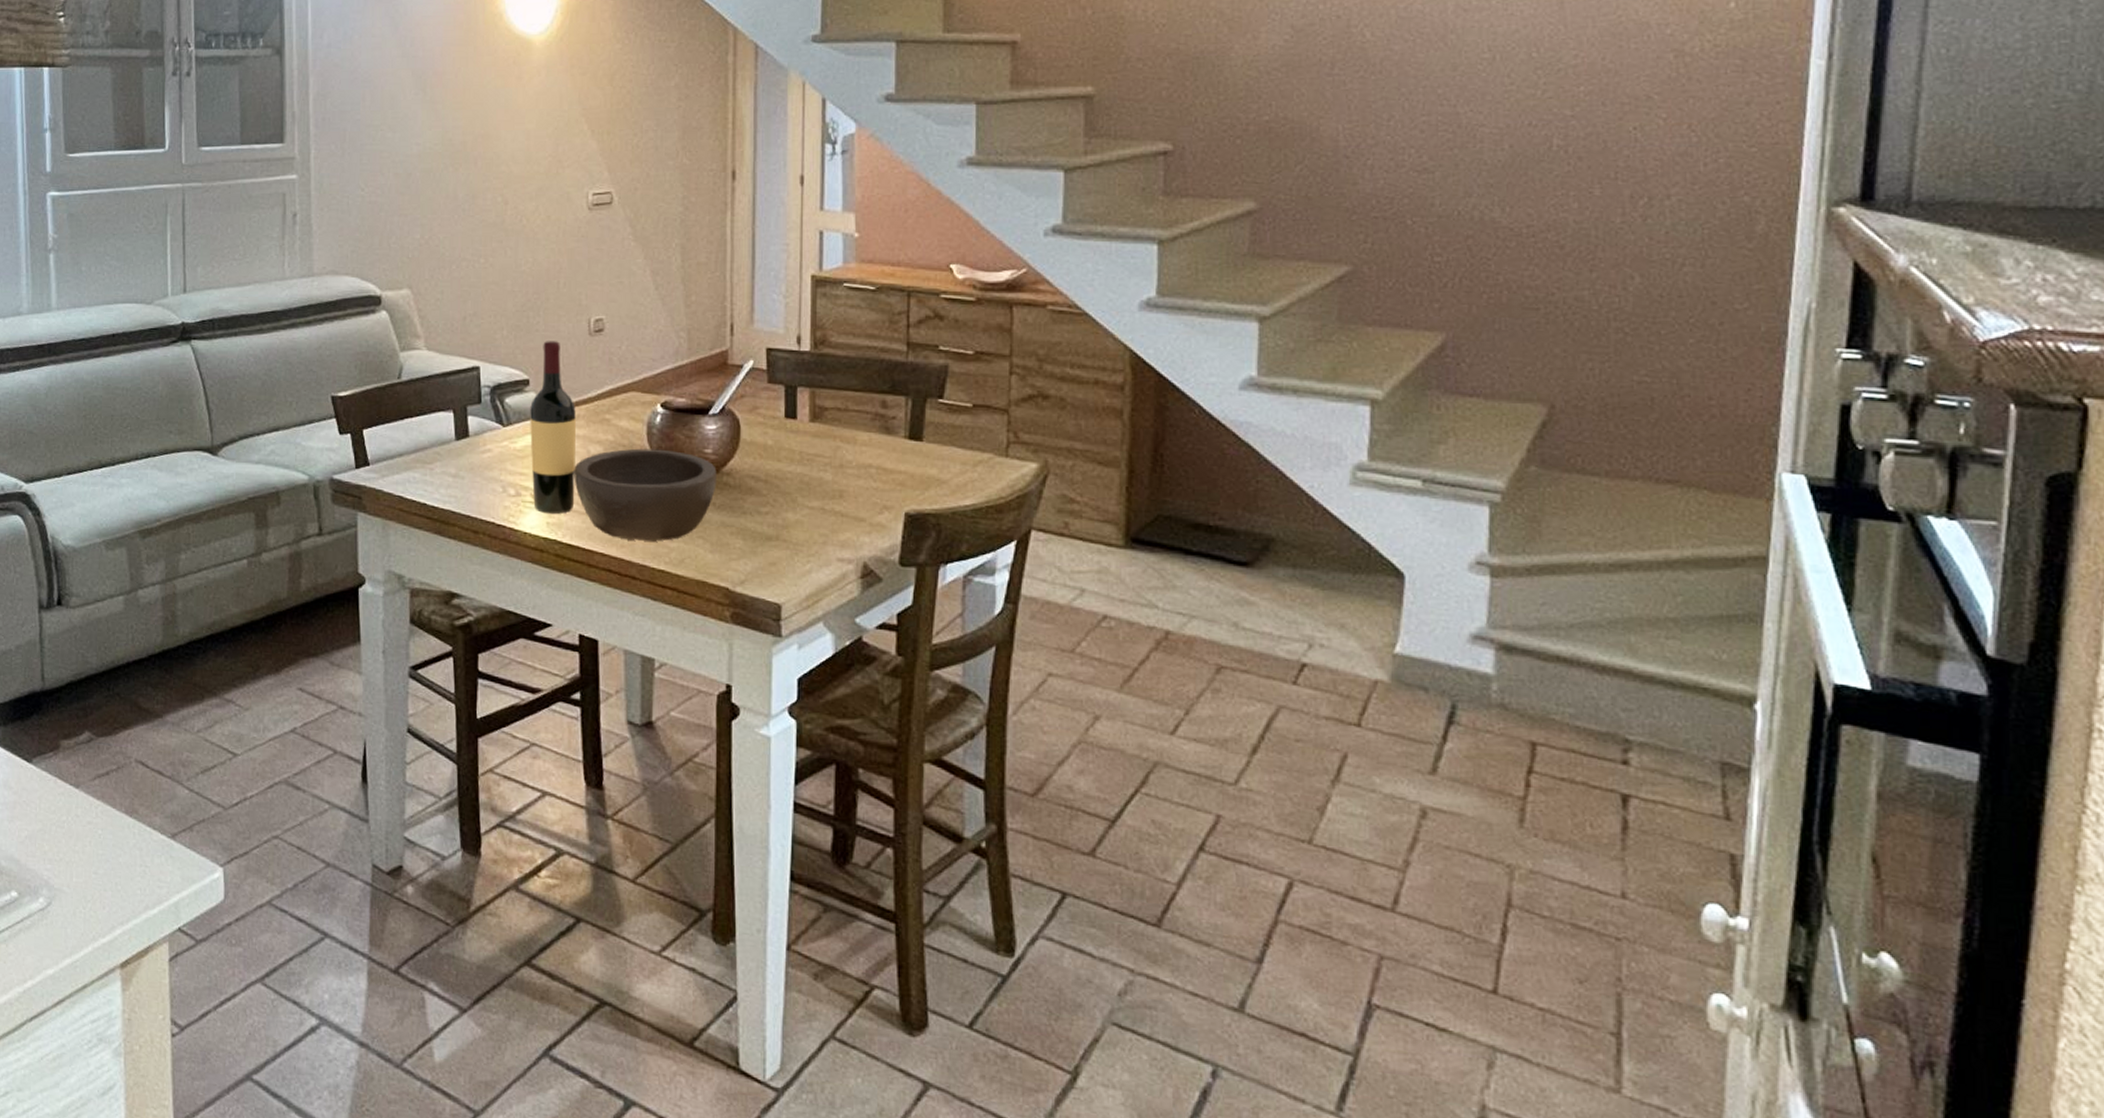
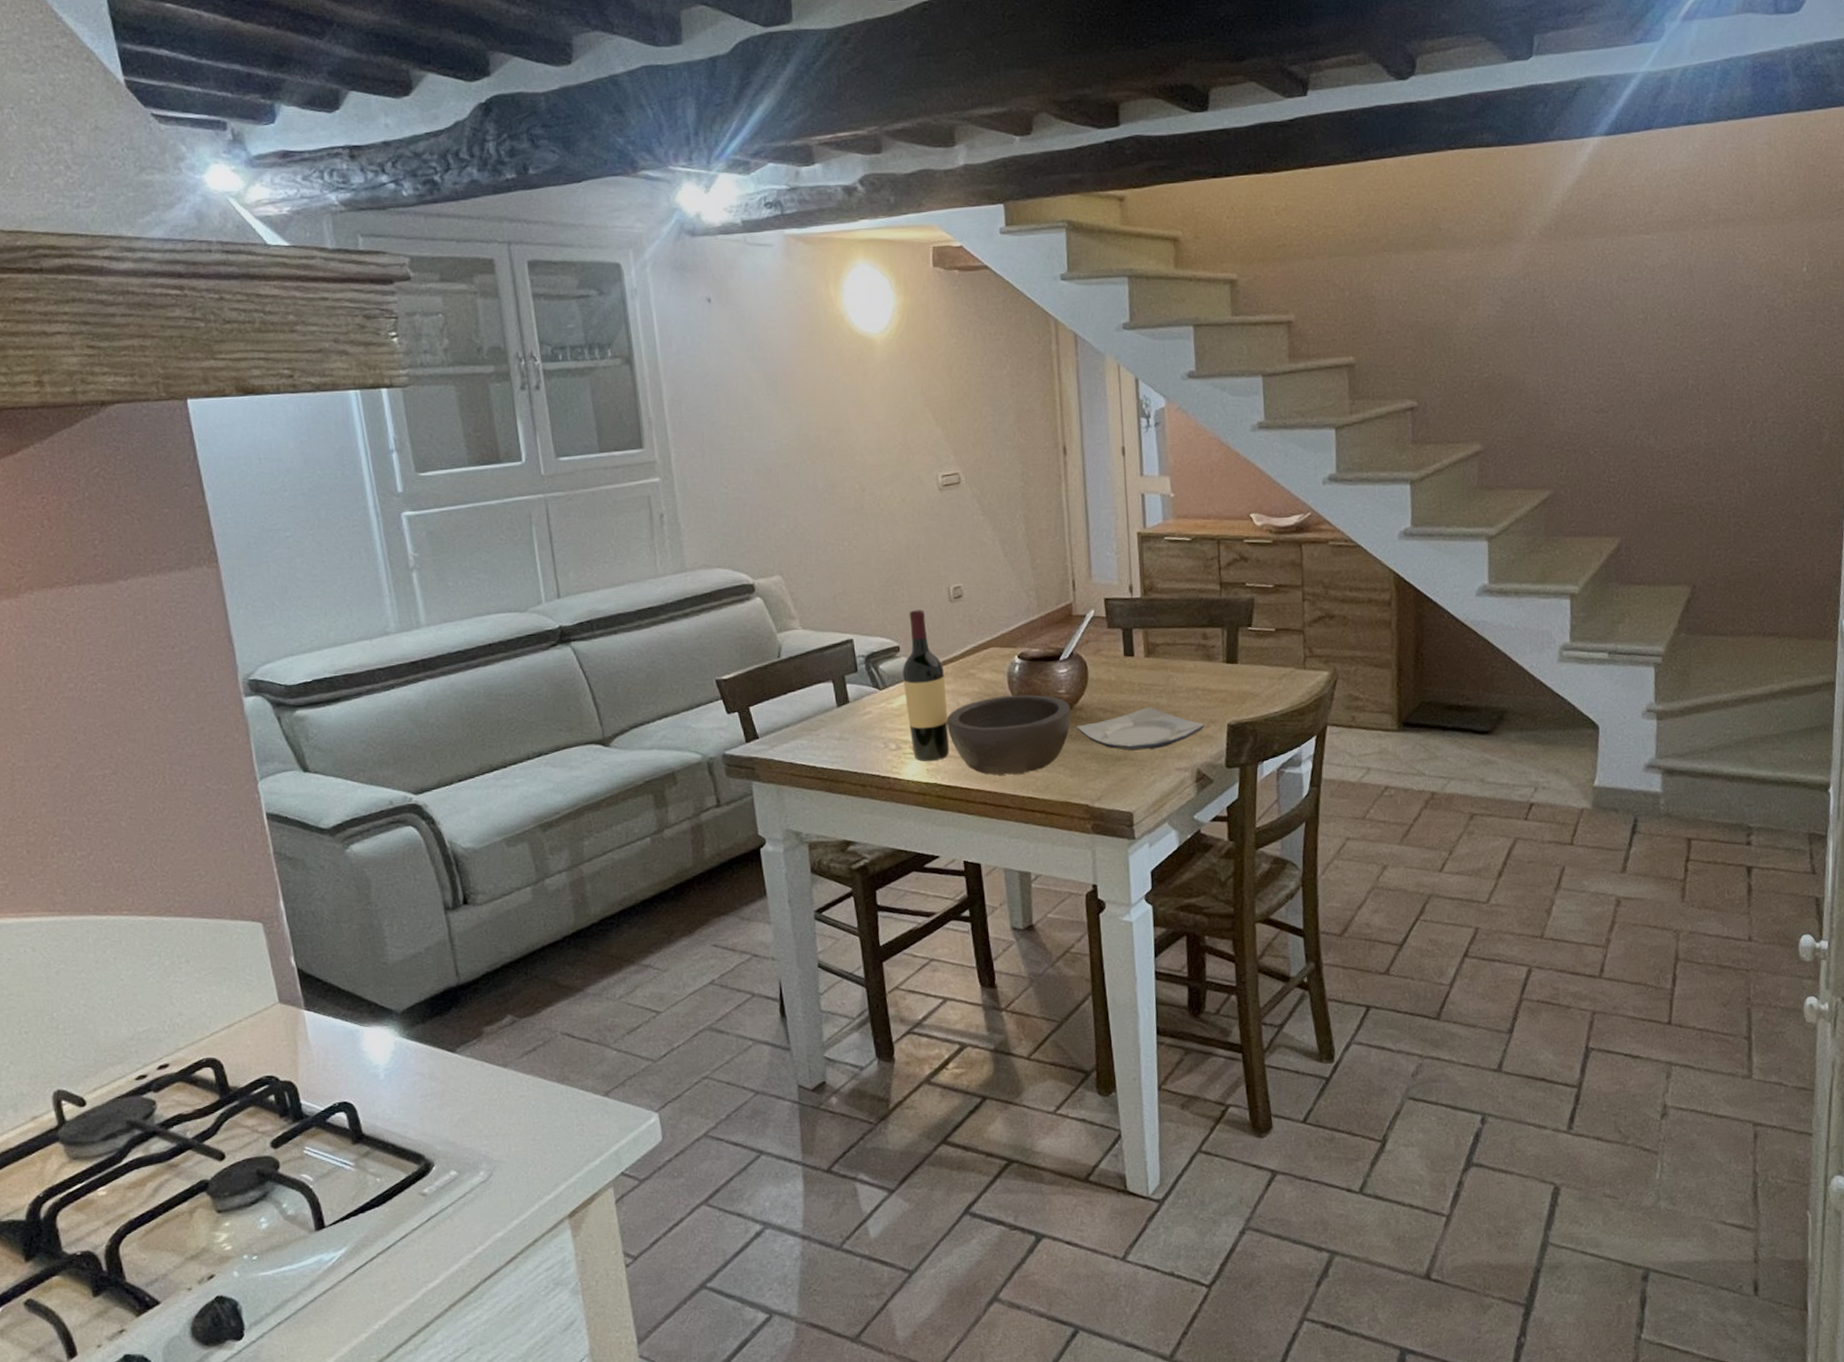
plate: none [722,481,877,533] -> present [1076,707,1205,752]

